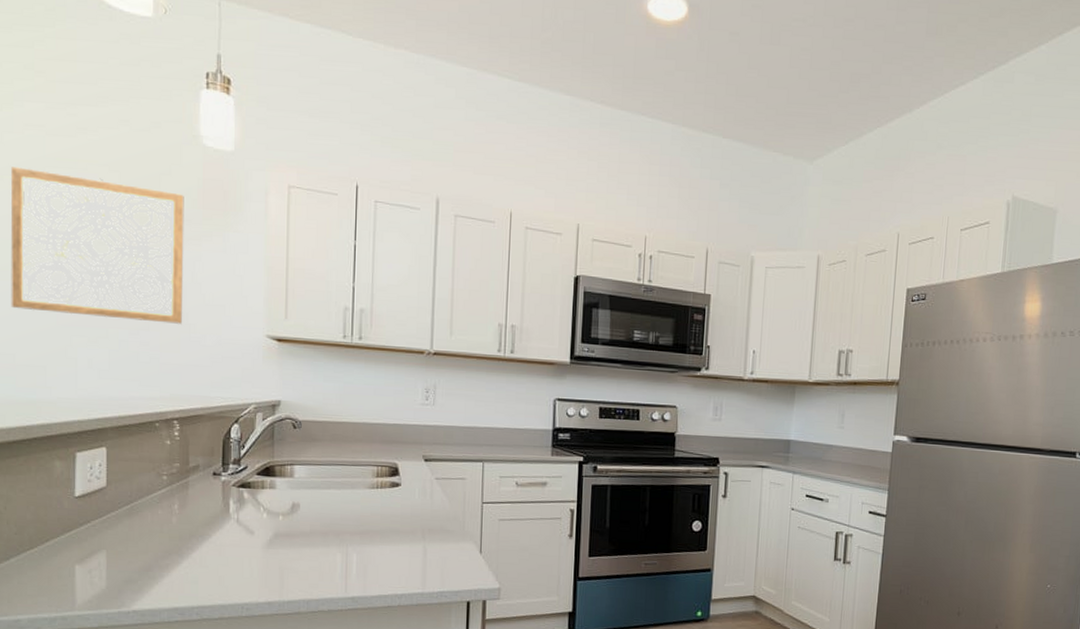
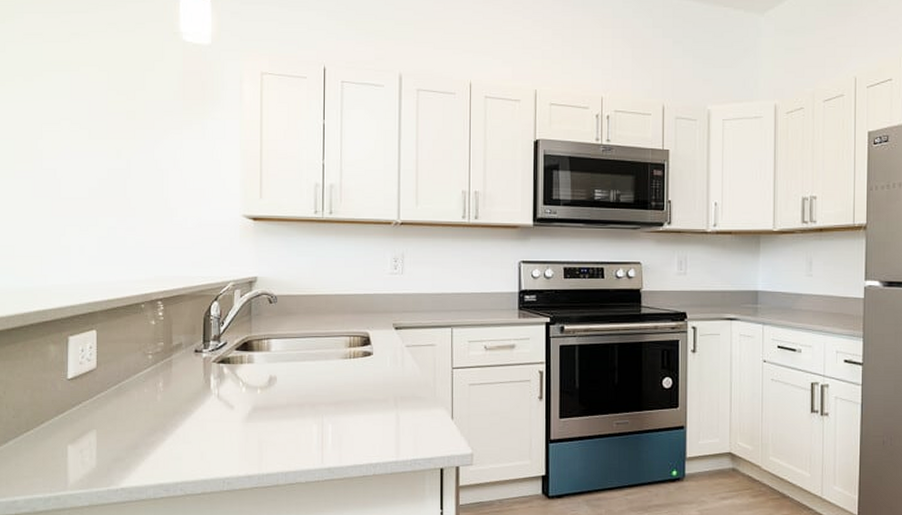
wall art: present [10,167,184,324] -> none [11,73,166,209]

